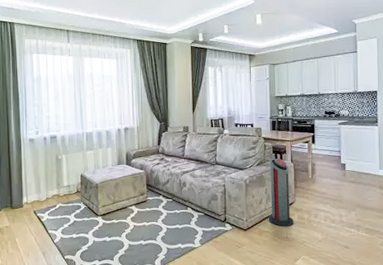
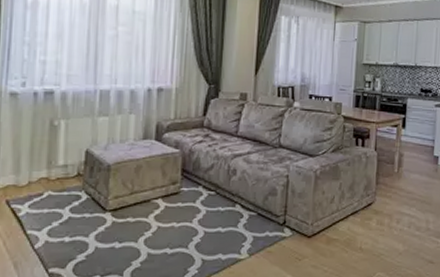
air purifier: present [268,158,294,227] -> none [339,144,371,234]

